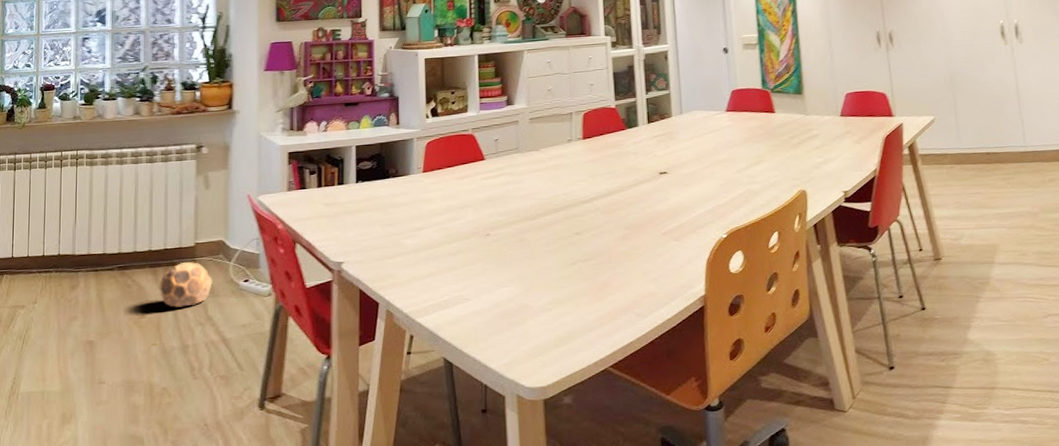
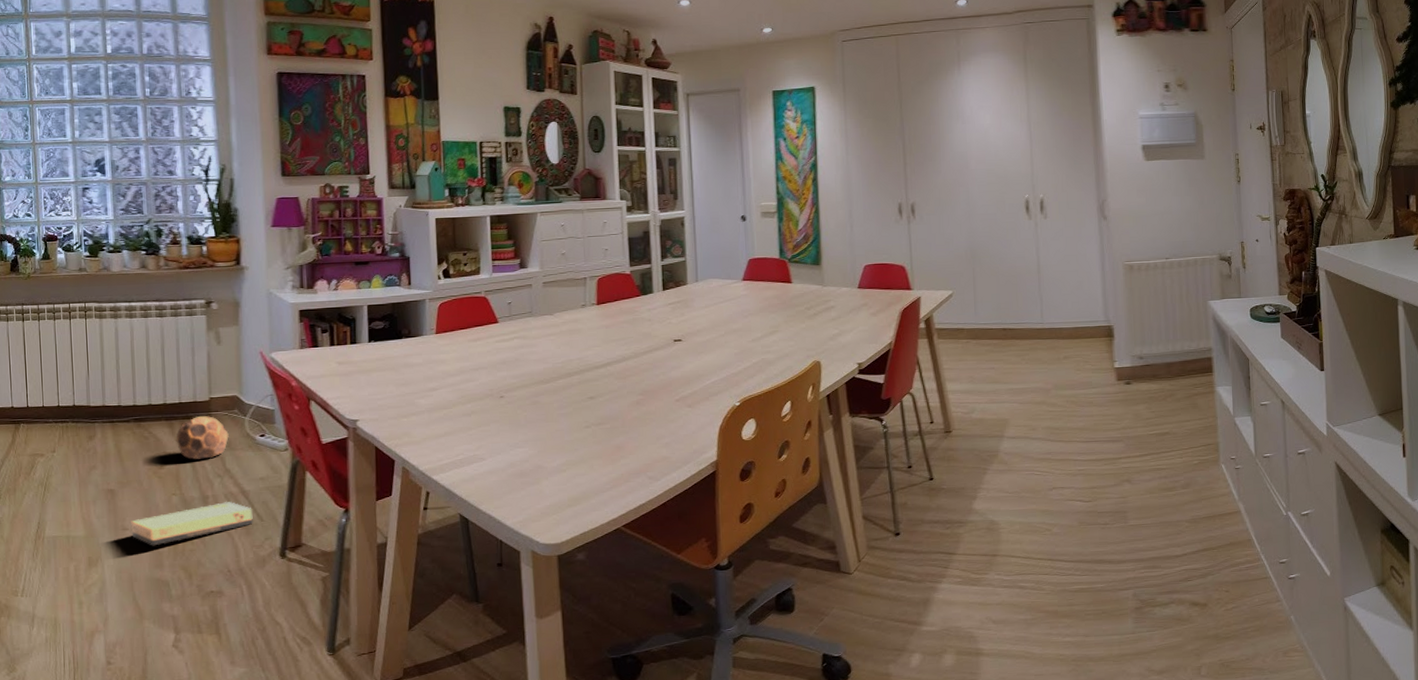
cardboard box: none [108,351,234,400] -> present [131,502,254,546]

